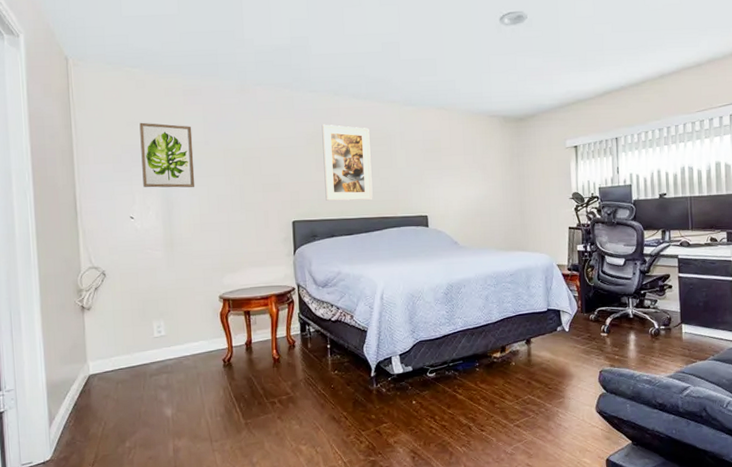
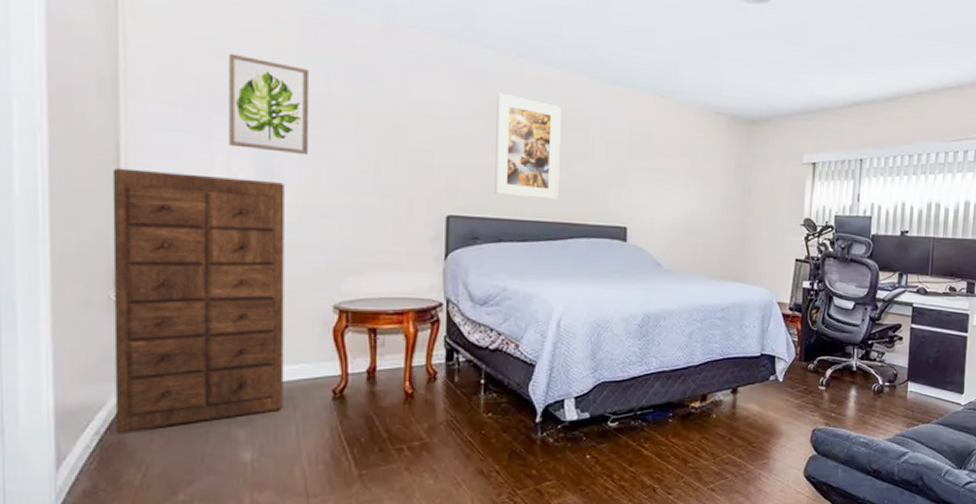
dresser: none [72,209,191,399] -> present [112,168,285,433]

